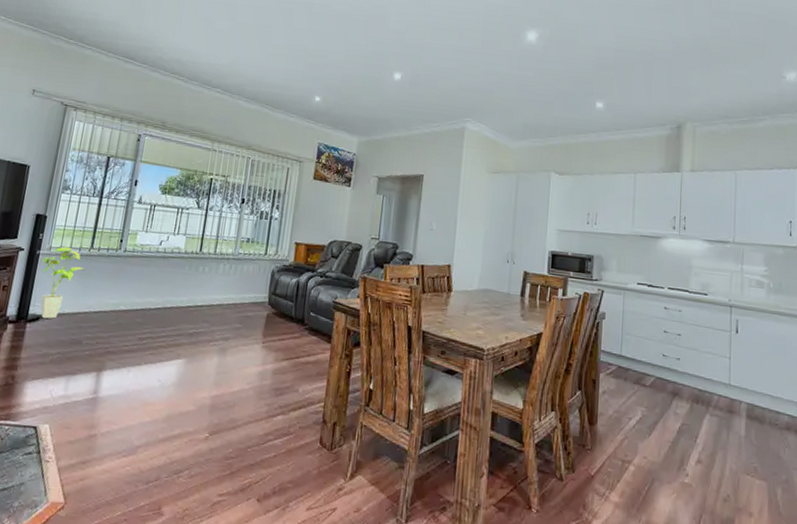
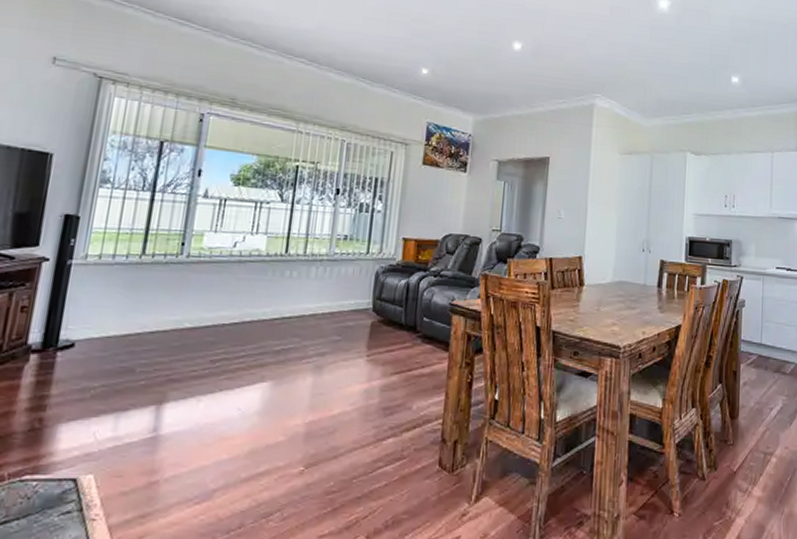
house plant: present [41,246,85,319] -> none [74,254,135,345]

